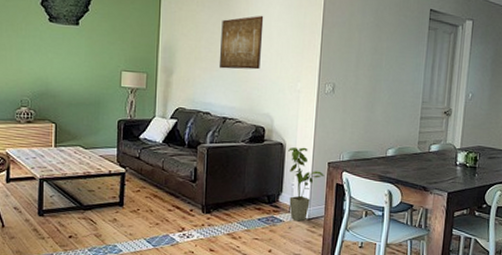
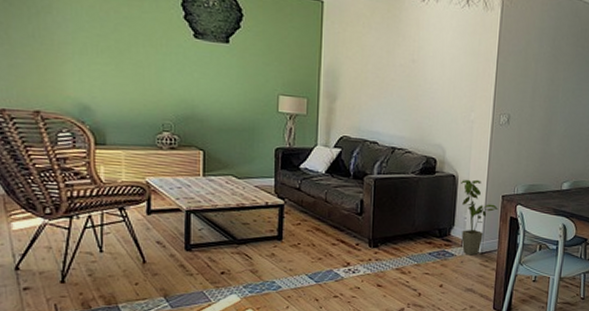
wall art: present [218,15,264,70] -> none [387,40,436,98]

